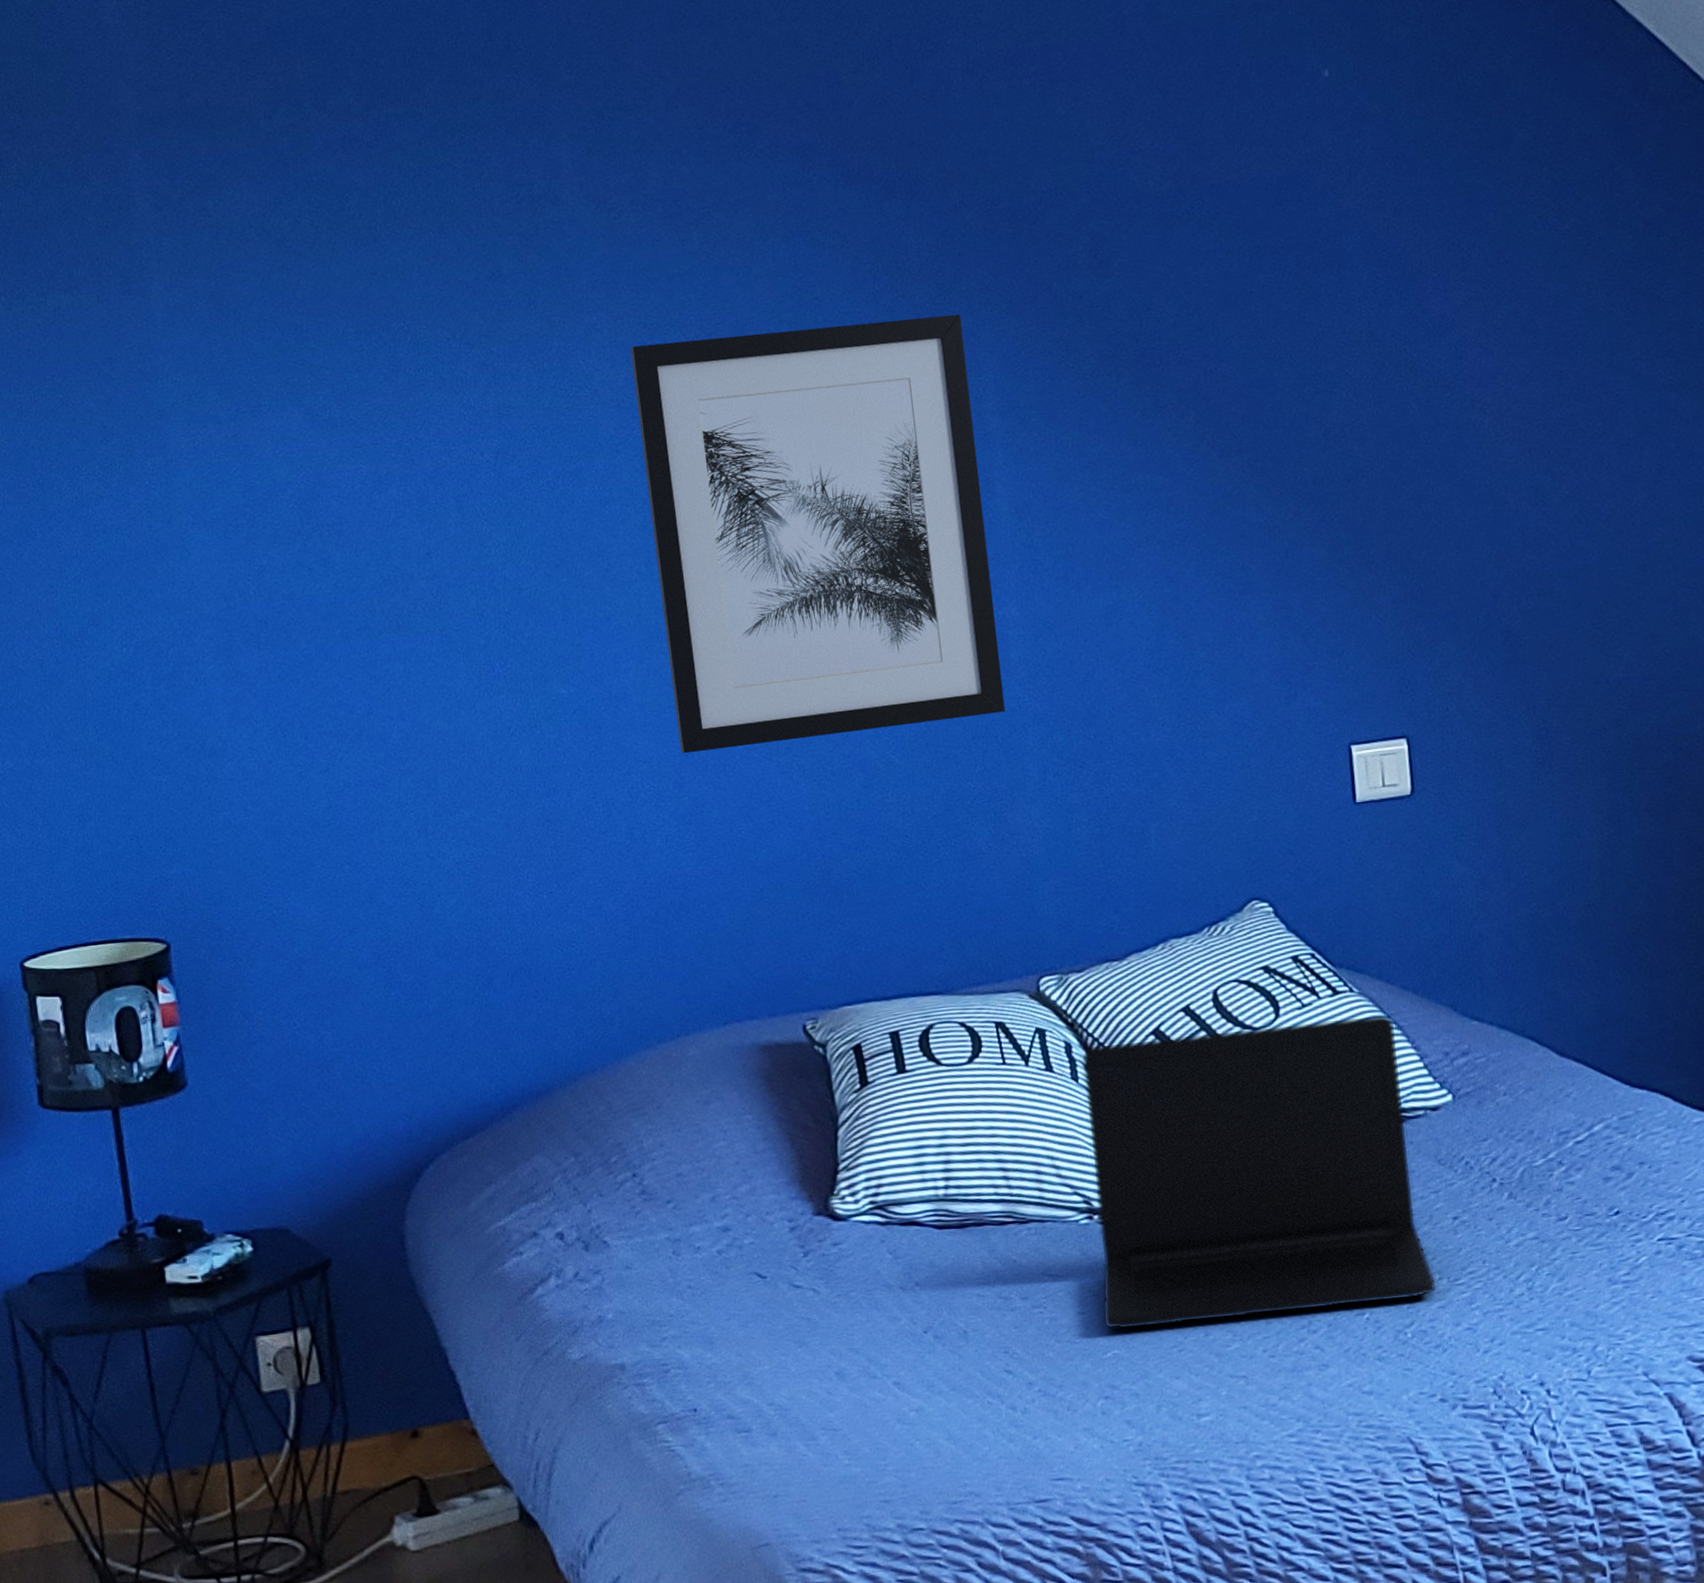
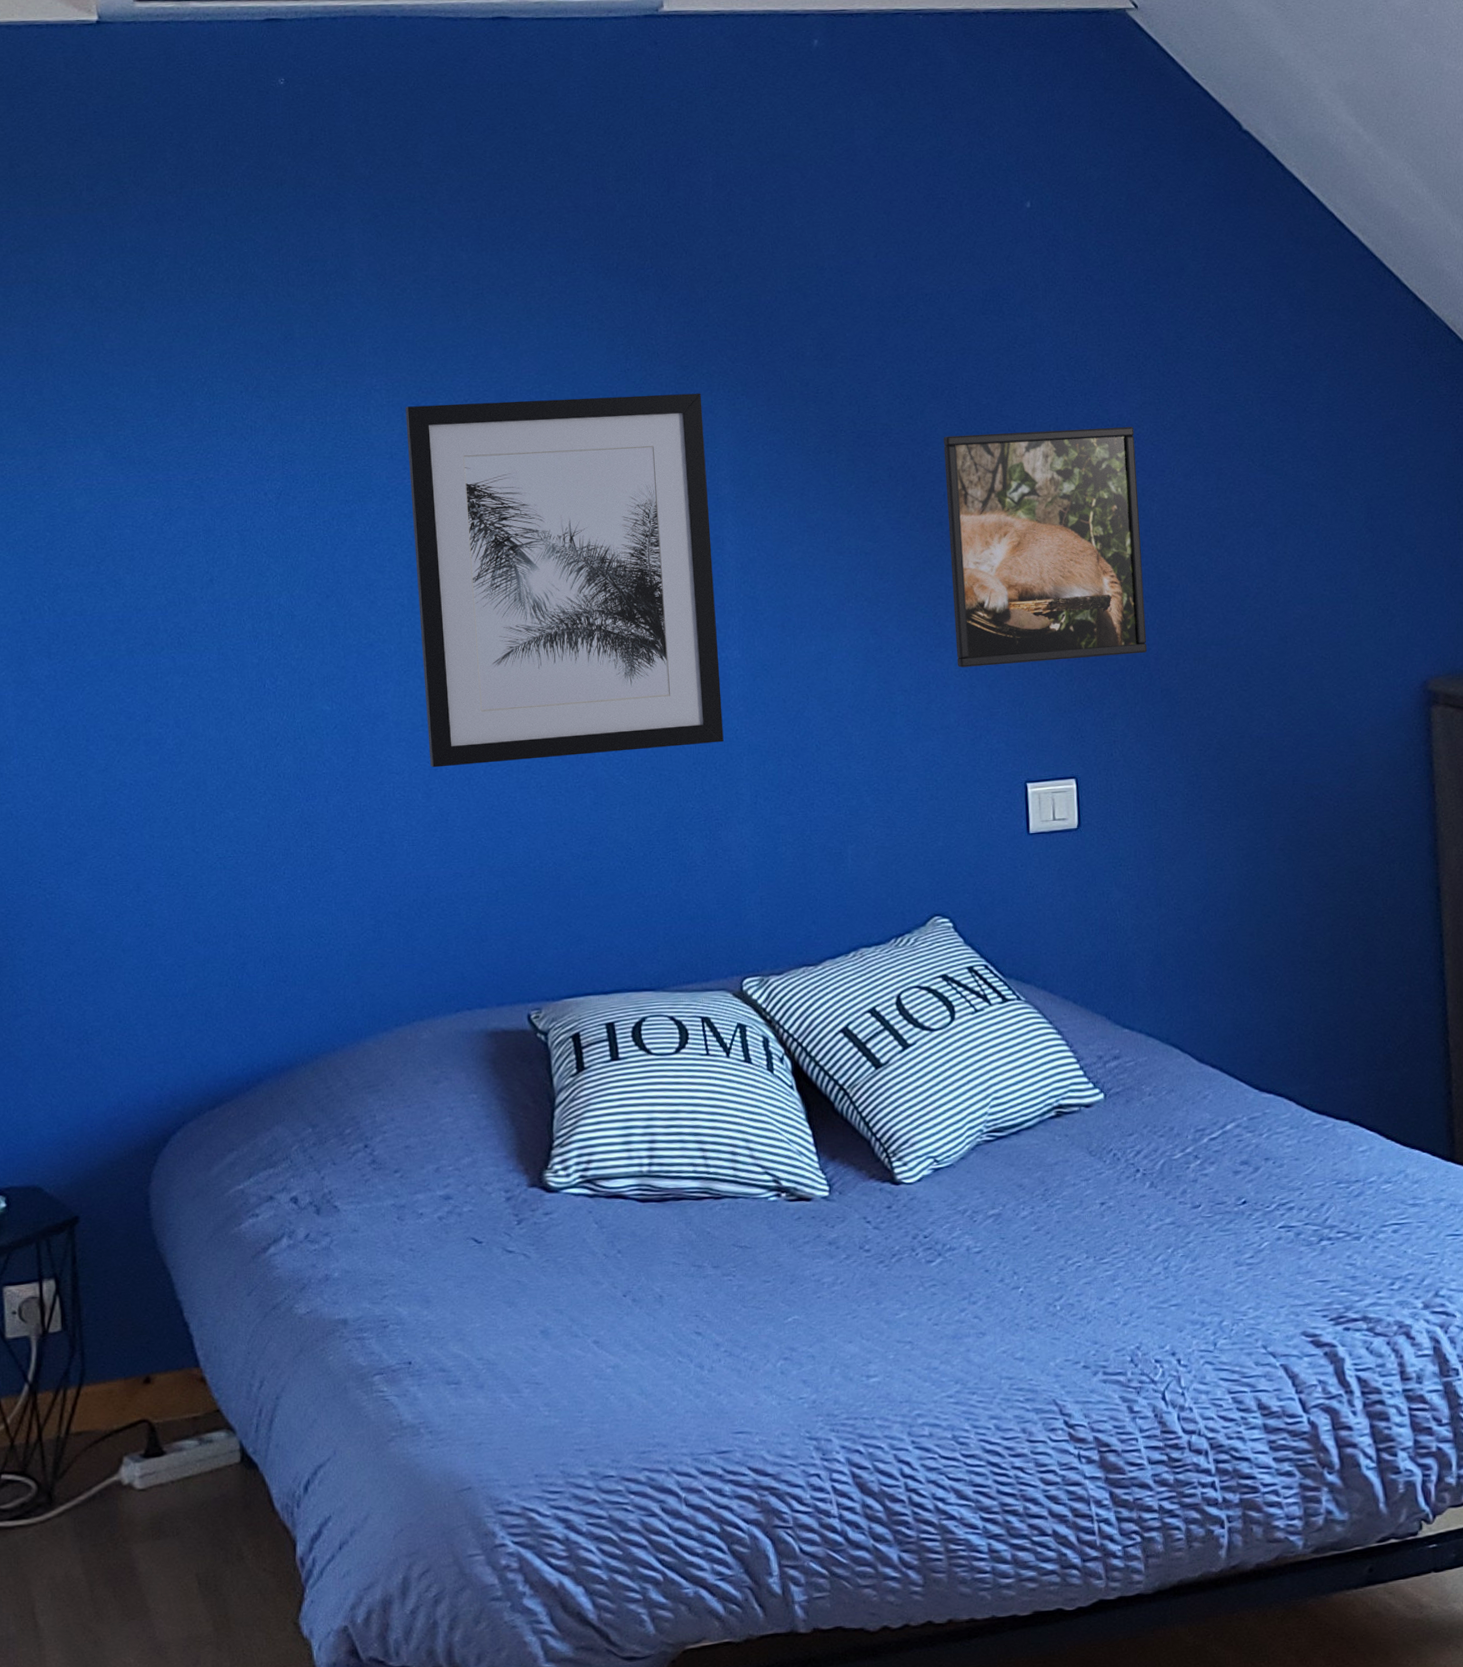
laptop: present [1081,1014,1437,1330] -> none [777,1020,1084,1298]
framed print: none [1239,328,1484,616] -> present [943,427,1148,668]

